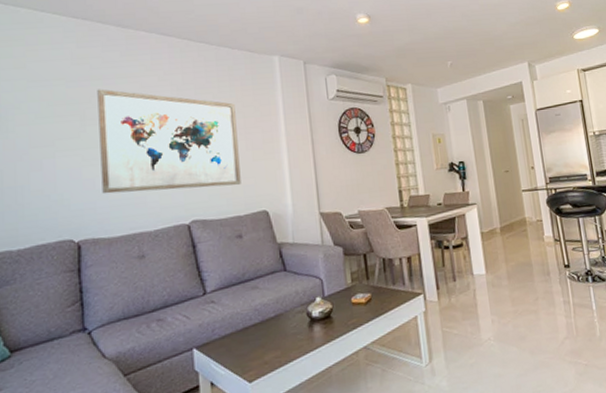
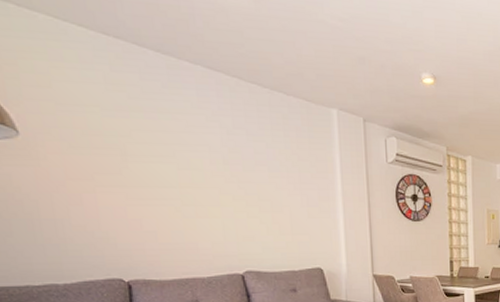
wall art: present [97,89,241,194] -> none [137,122,296,241]

